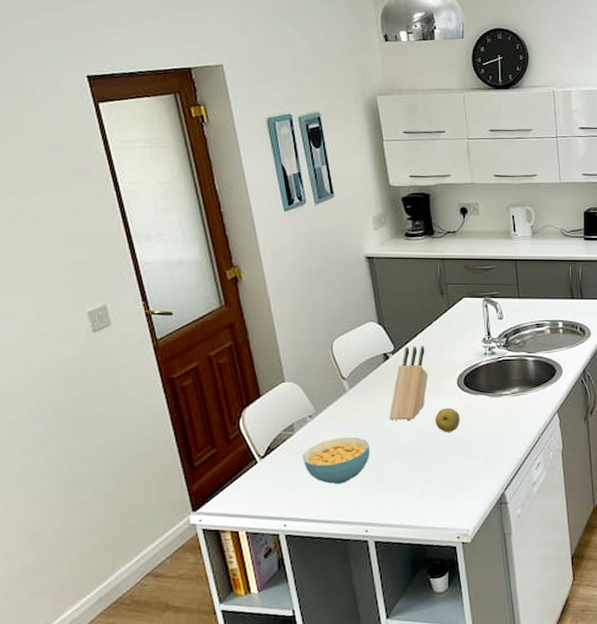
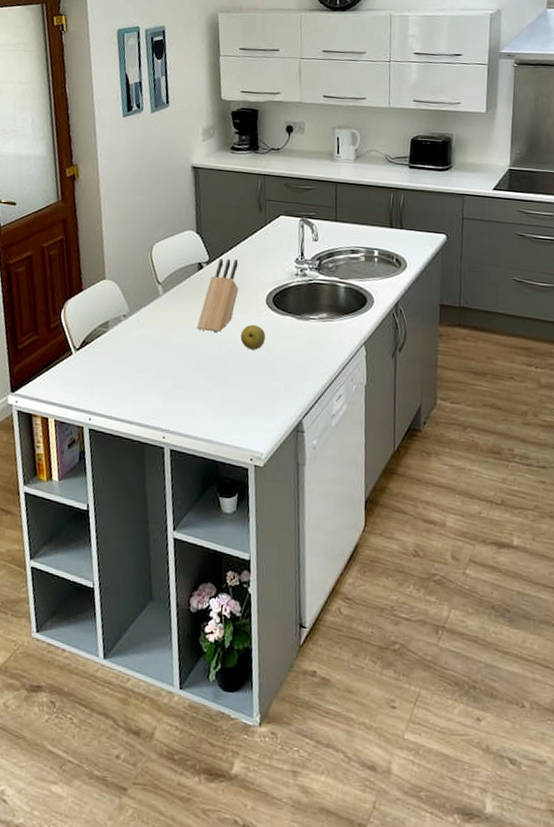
cereal bowl: present [302,437,370,484] -> none [112,340,176,387]

